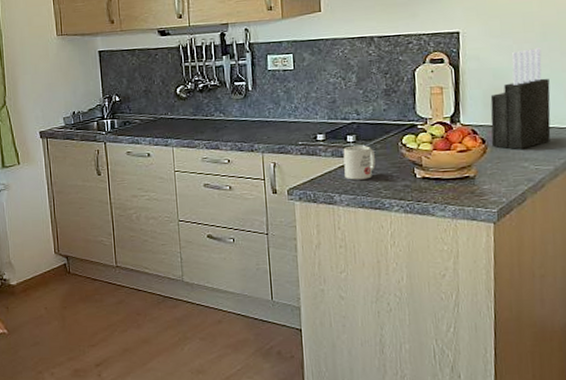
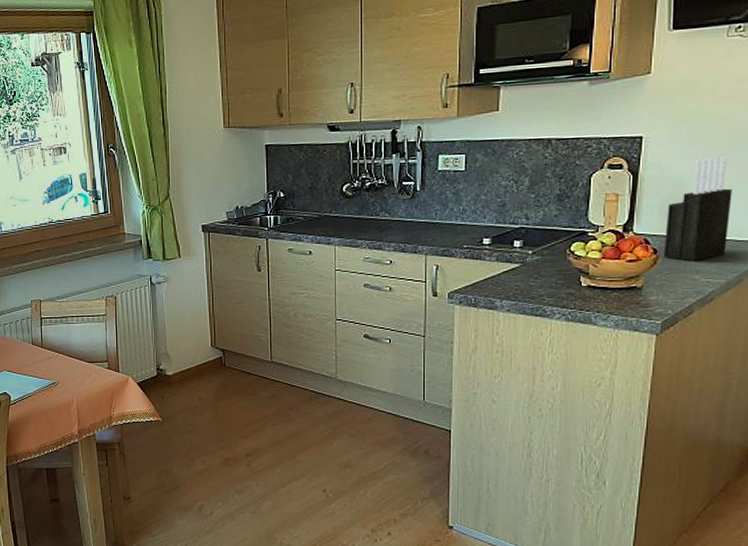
mug: present [343,146,376,180] -> none [508,252,541,286]

